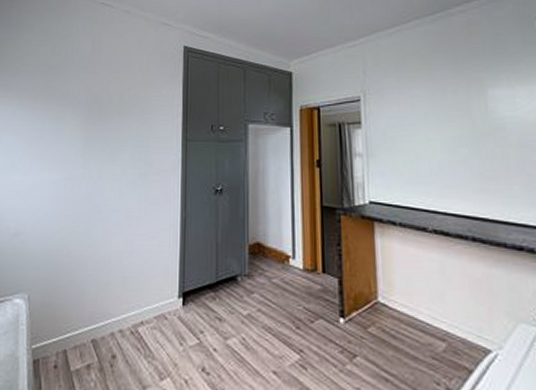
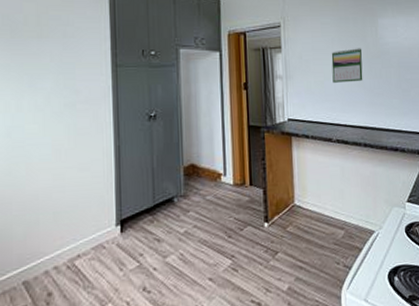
calendar: none [424,123,469,163] -> present [331,48,363,83]

